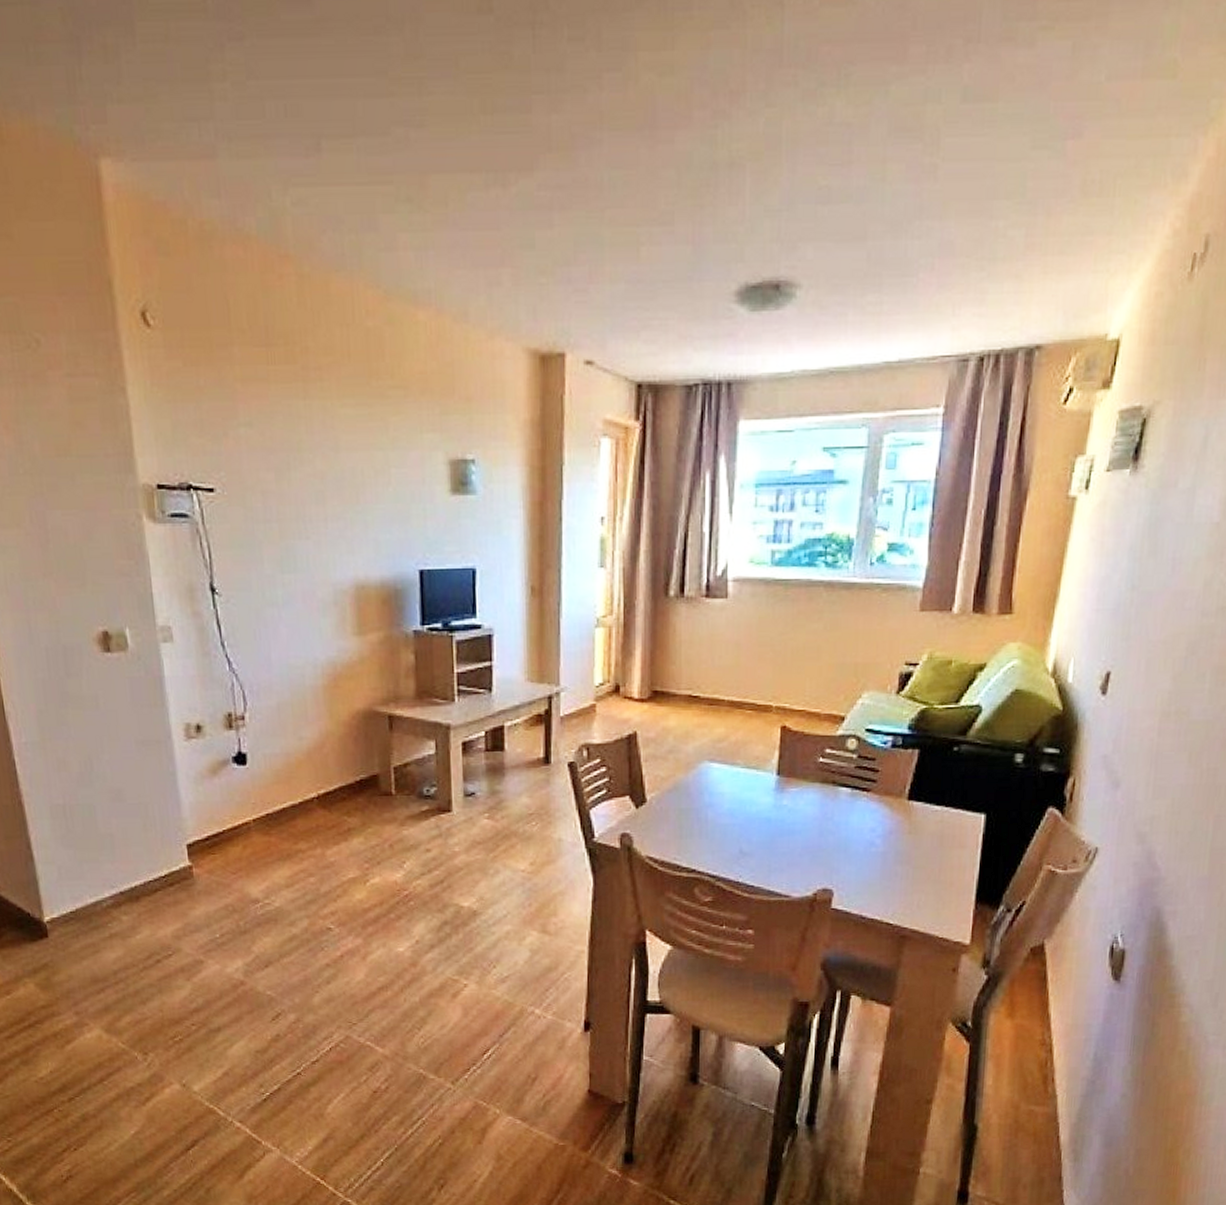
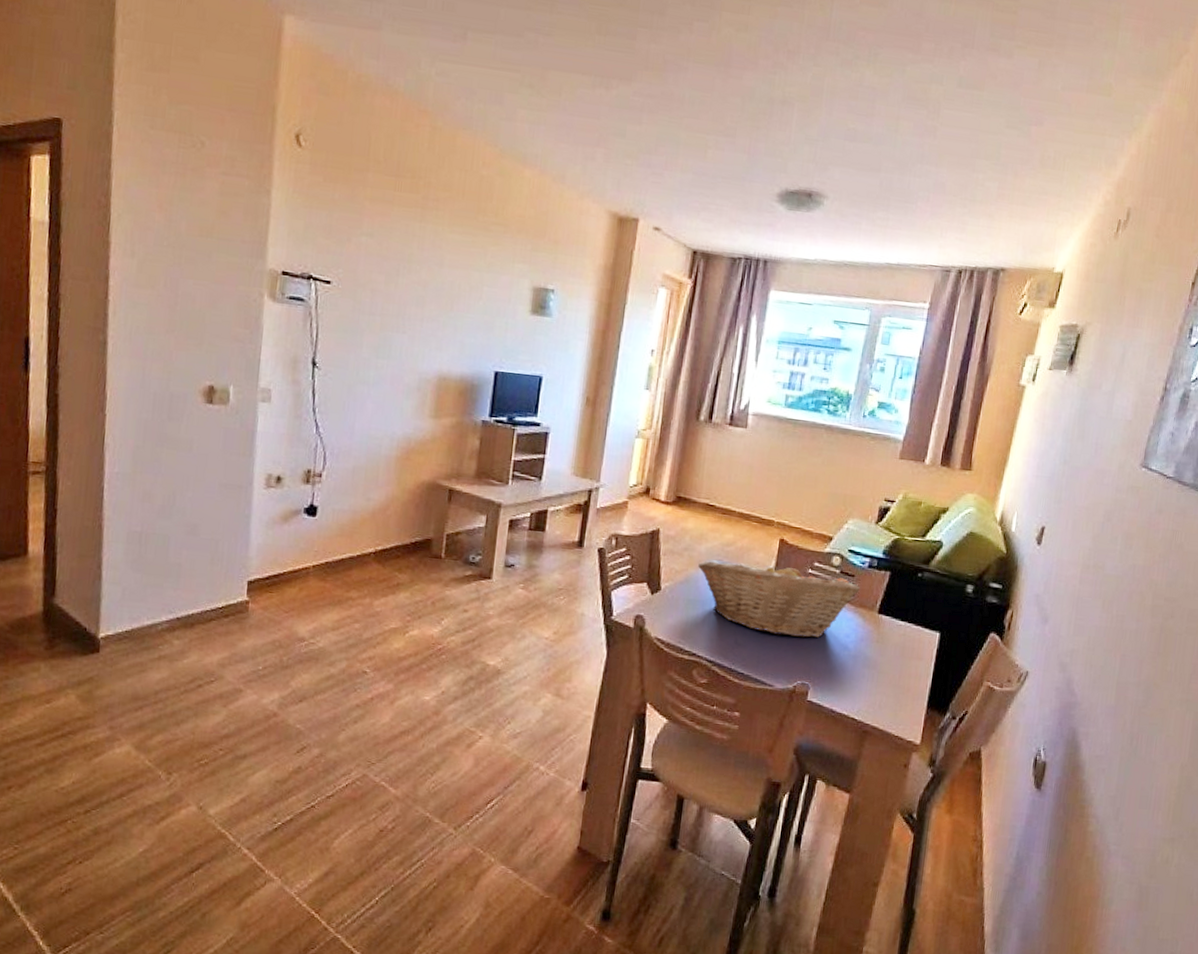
fruit basket: none [687,751,883,839] -> present [698,559,860,638]

